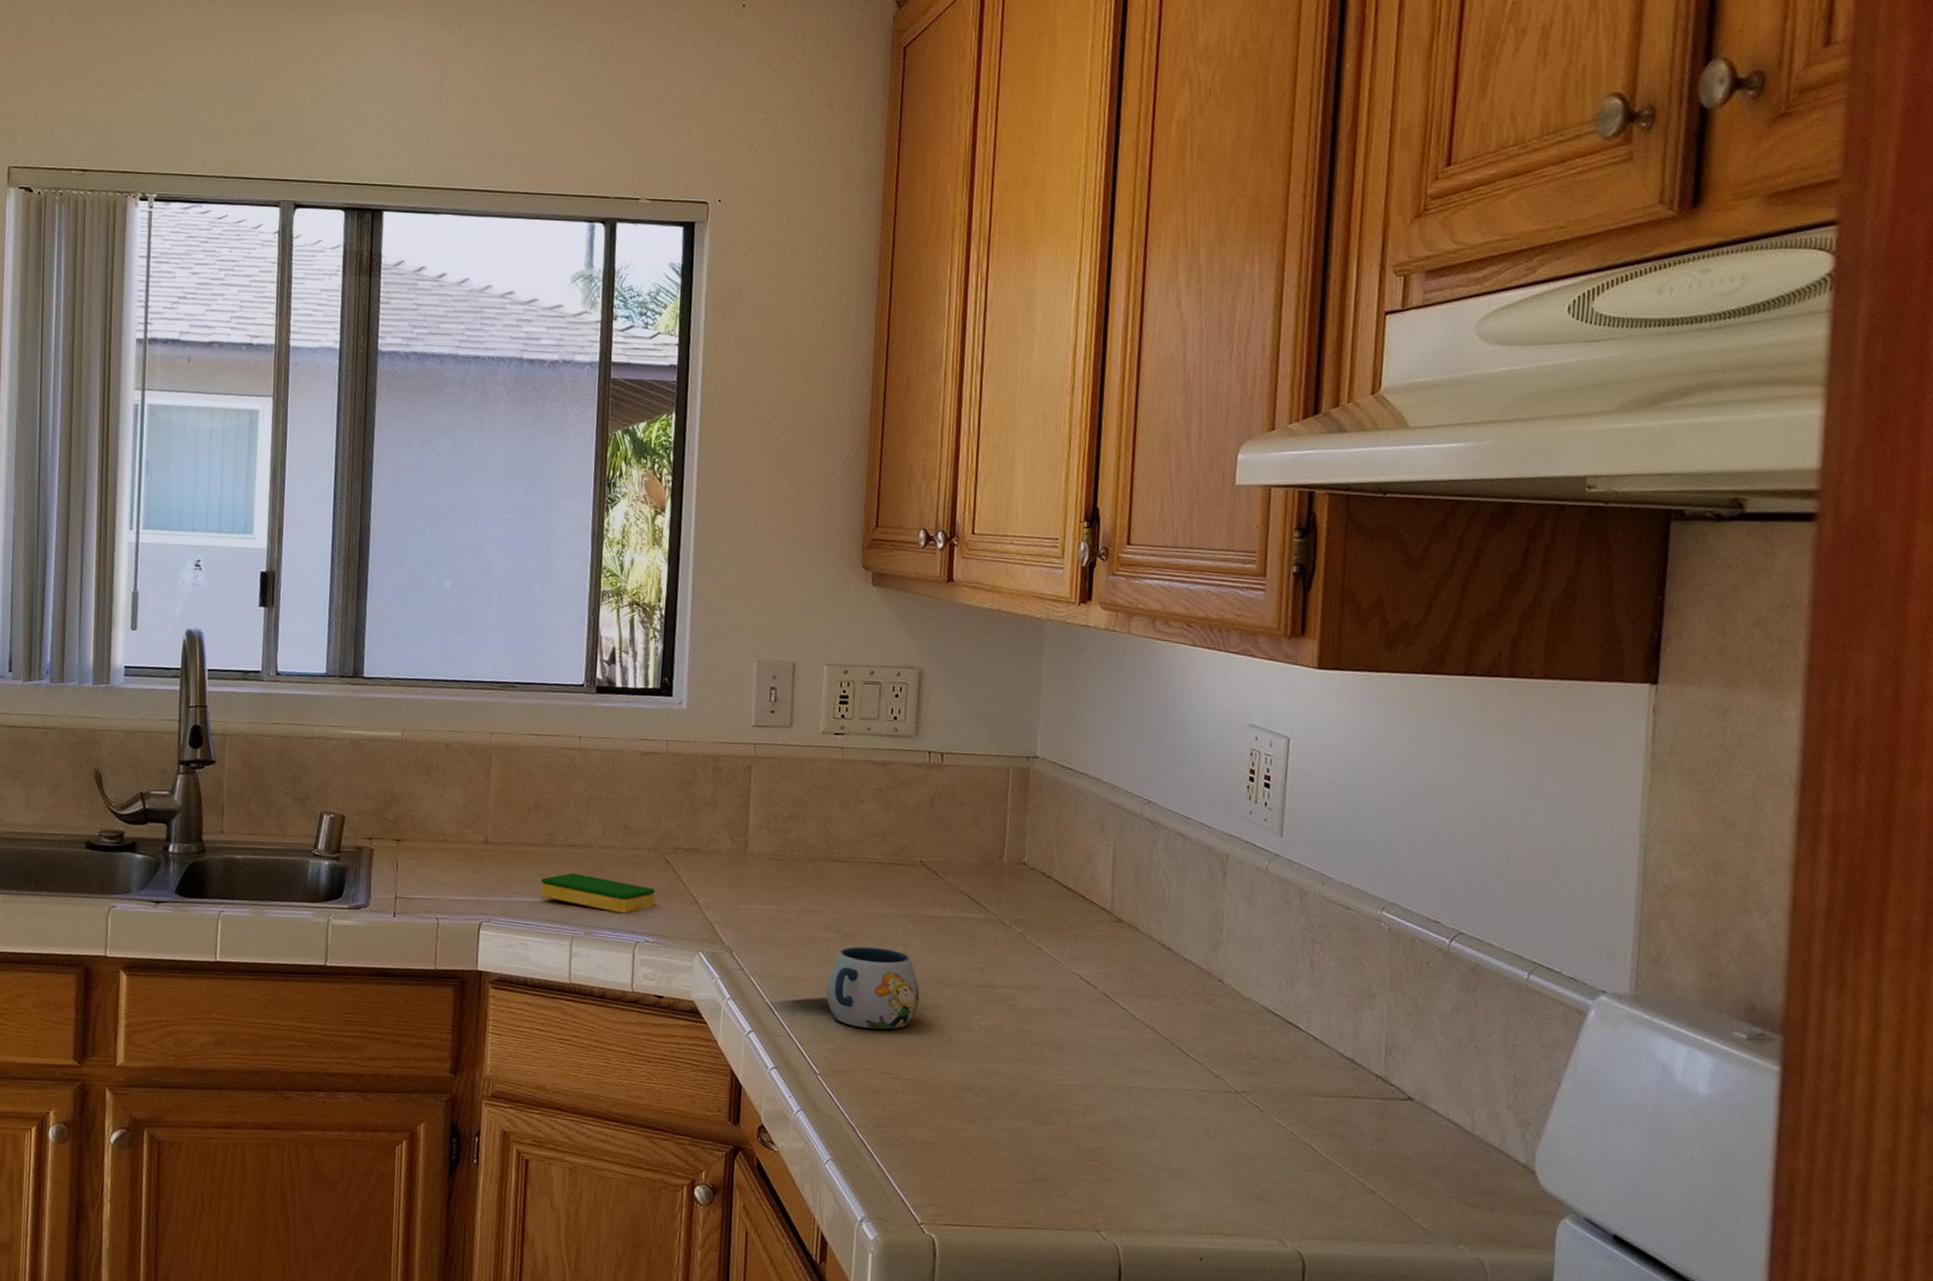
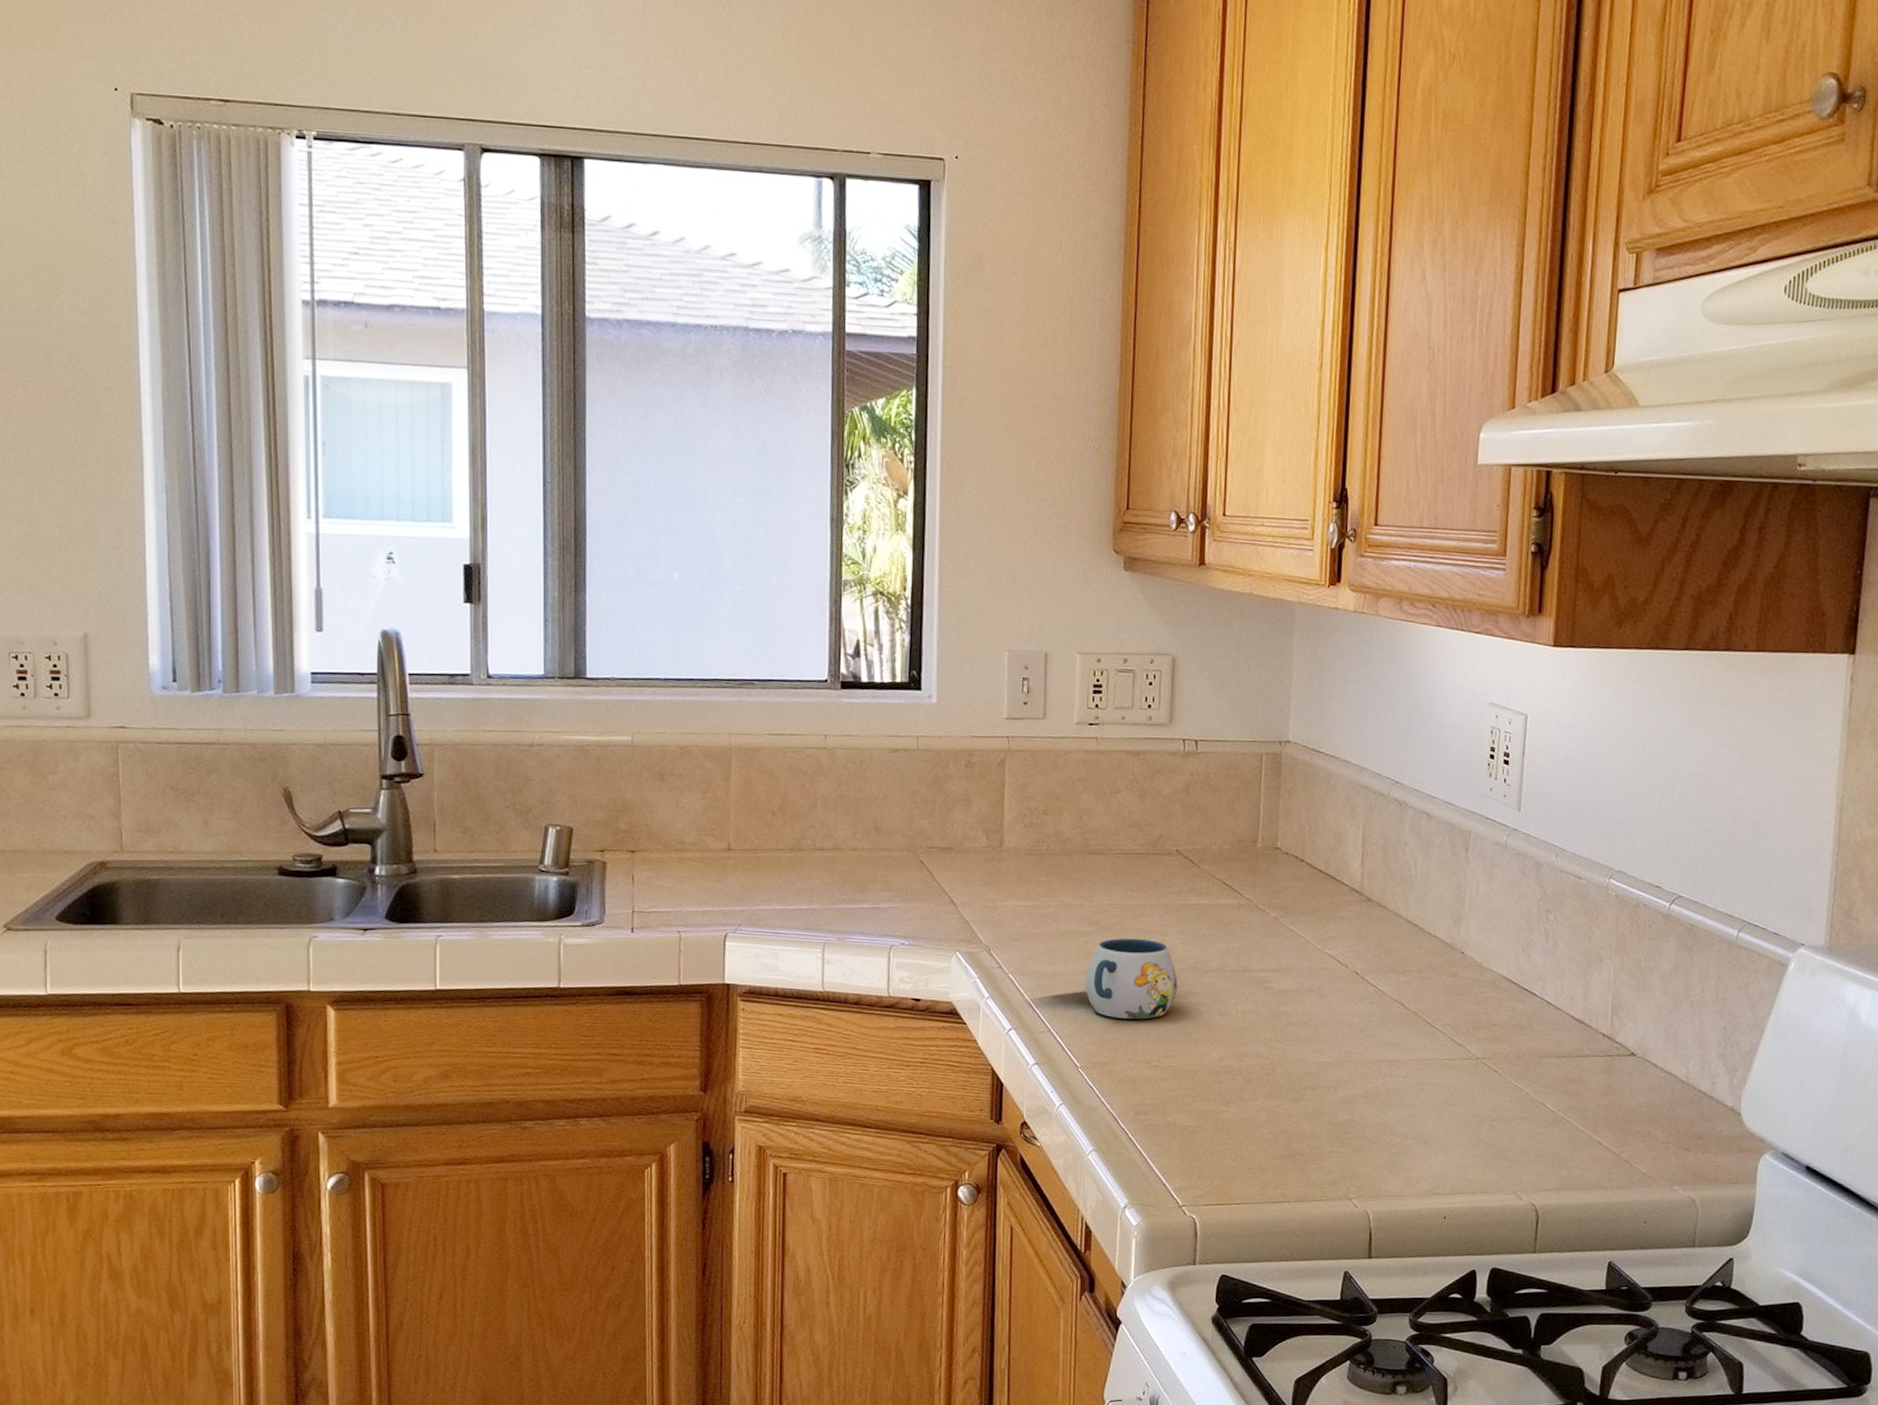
dish sponge: present [540,872,656,914] -> none [789,877,910,917]

